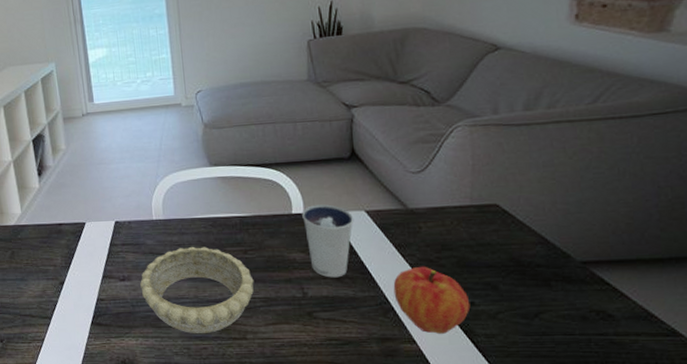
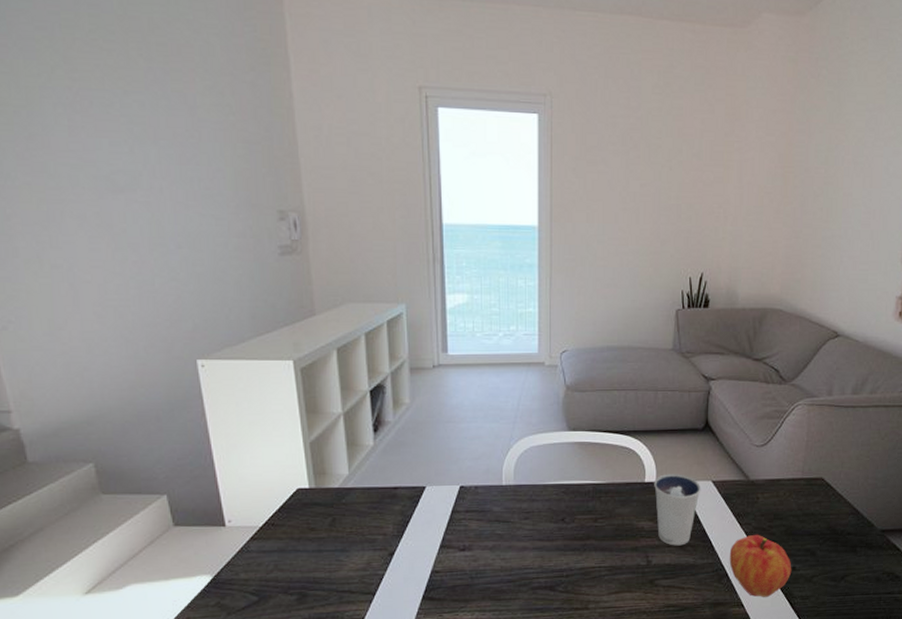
decorative bowl: present [140,246,254,333] -> none [482,514,601,605]

